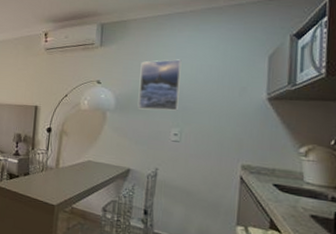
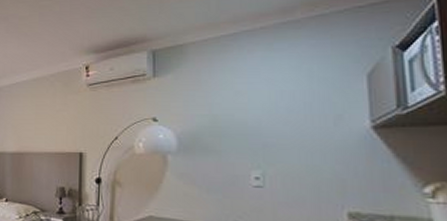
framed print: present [137,59,182,111] -> none [205,86,257,150]

